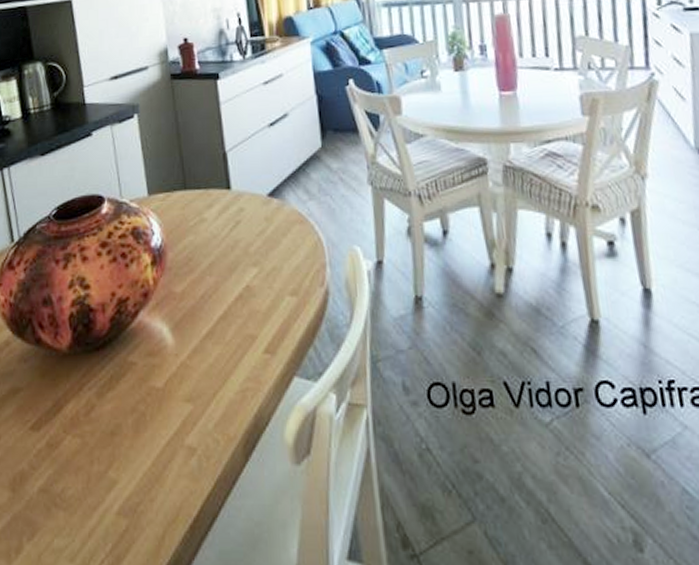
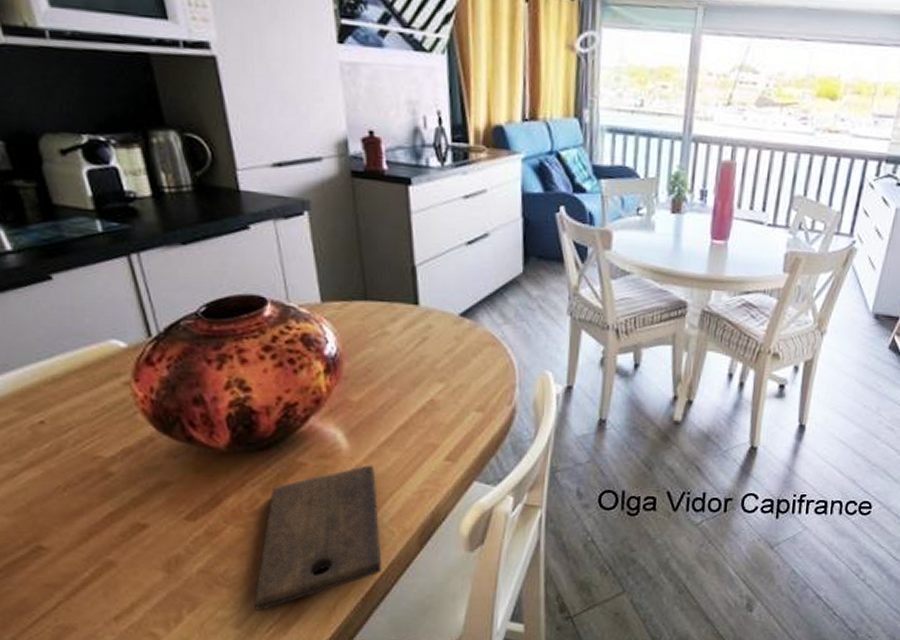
cutting board: none [87,361,209,541] -> present [253,465,382,612]

